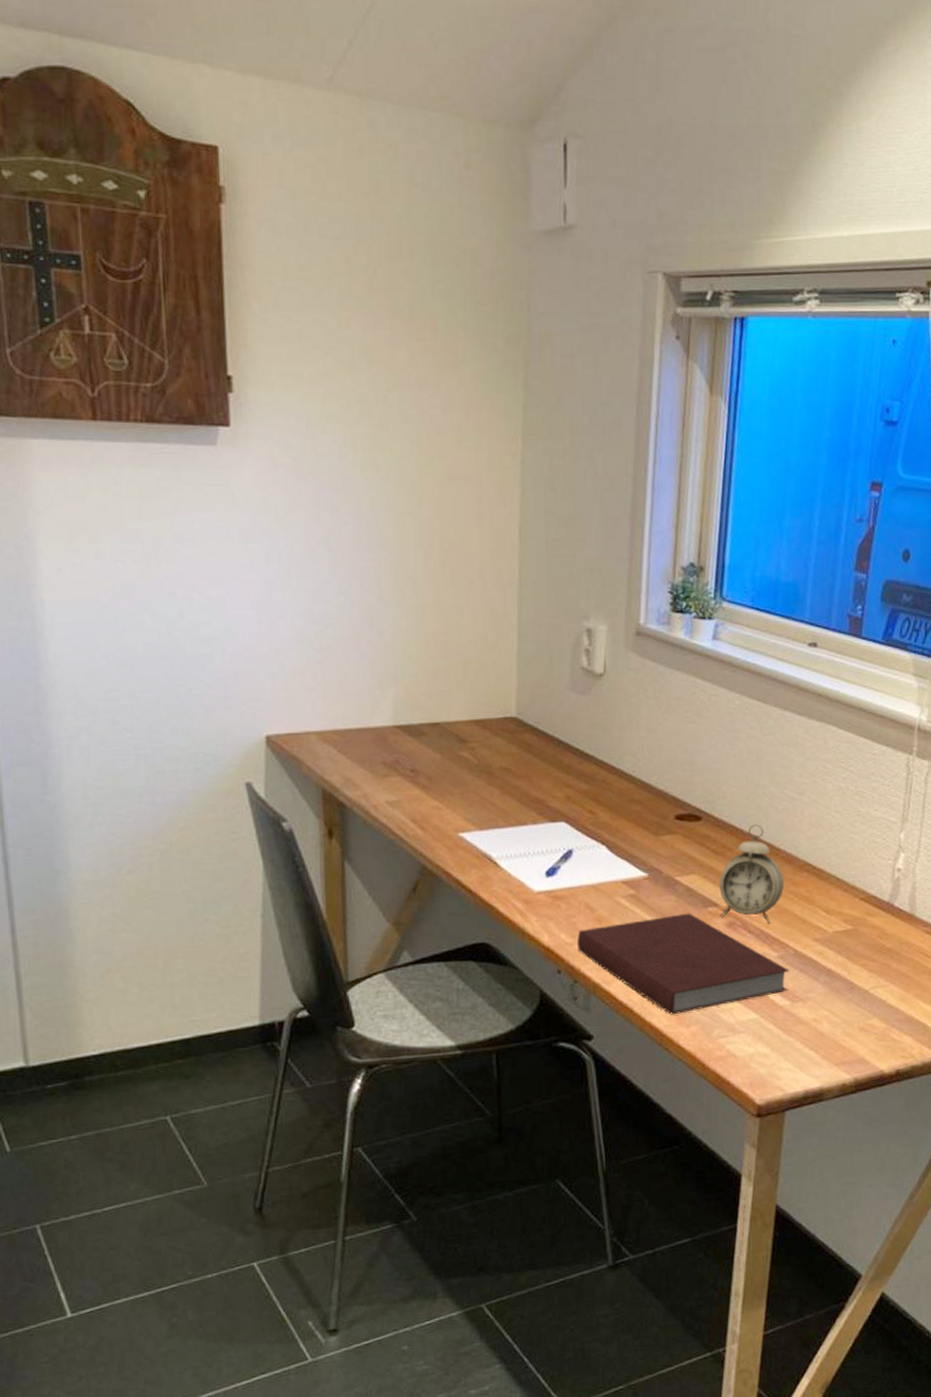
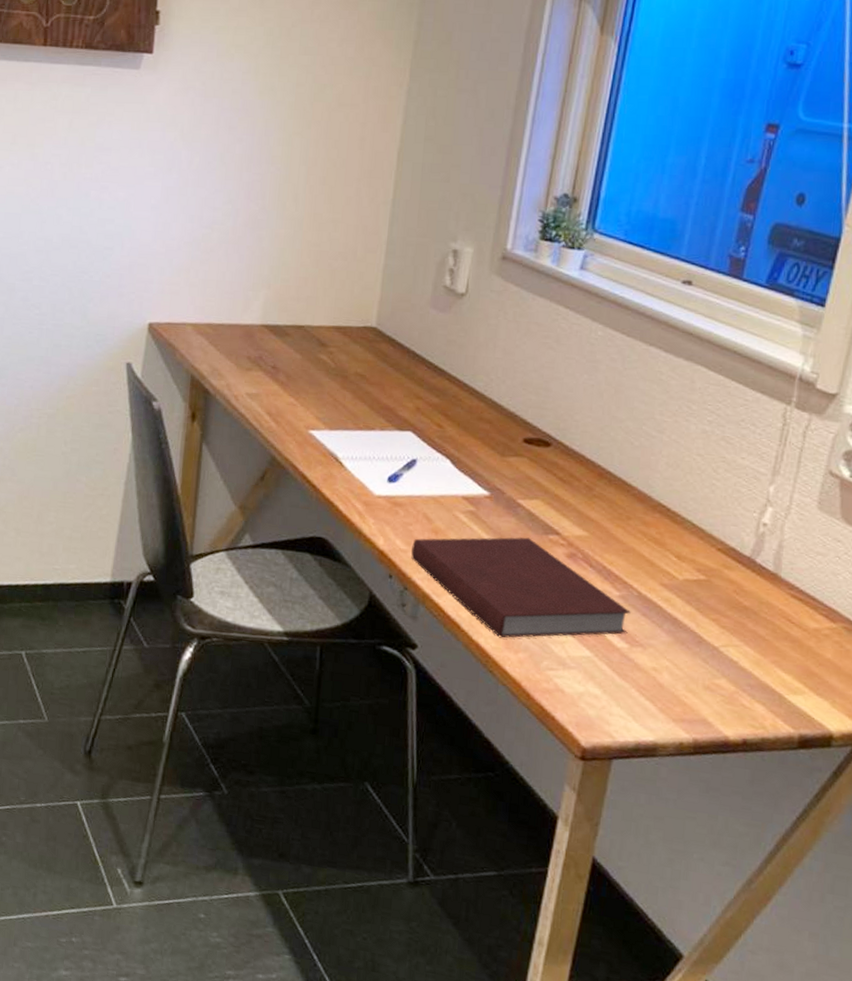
alarm clock: present [719,824,785,923] -> none [561,457,634,561]

